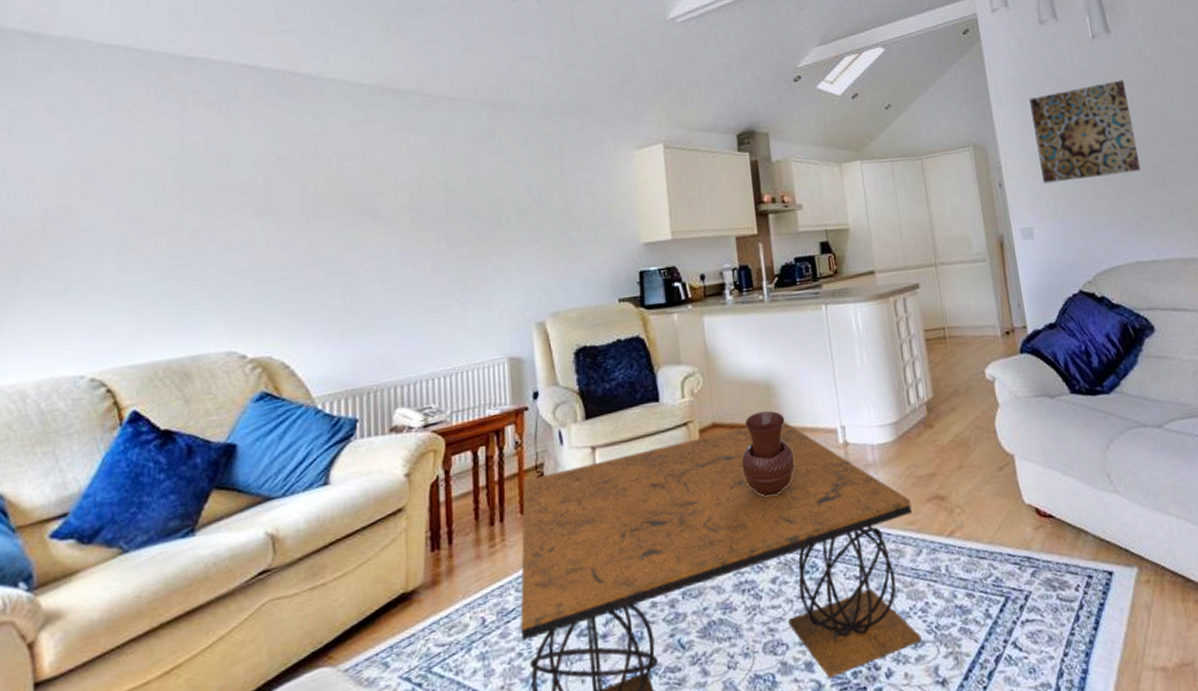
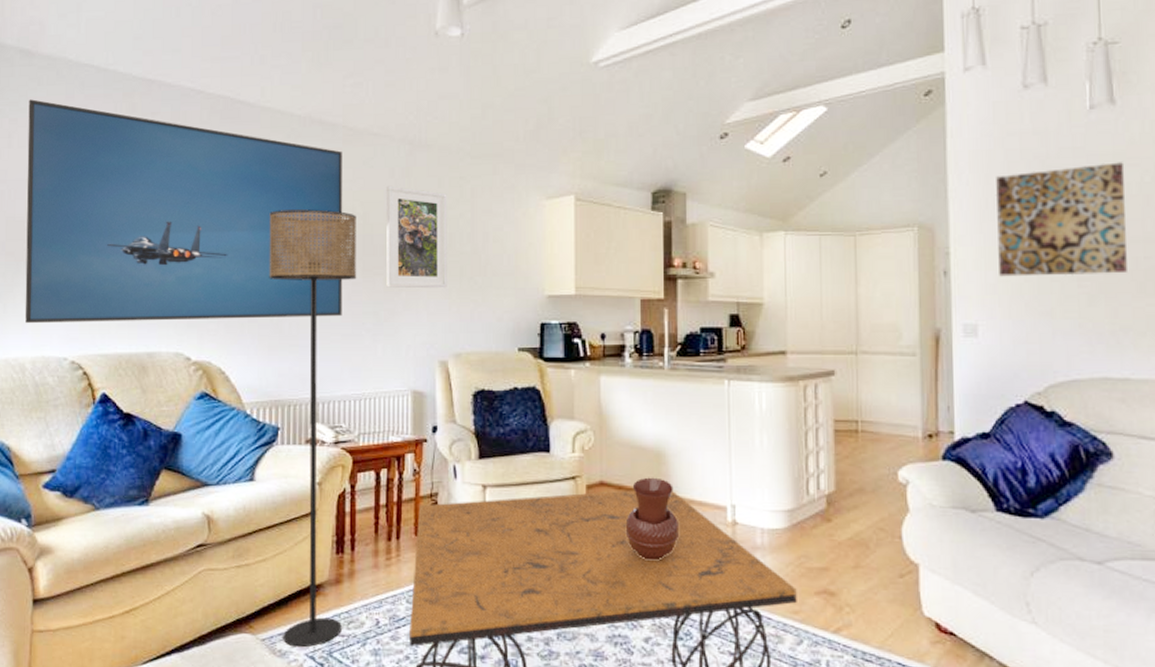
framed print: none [27,86,426,342] -> present [24,99,343,324]
floor lamp: none [338,179,442,671] -> present [269,209,357,648]
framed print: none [469,148,540,253] -> present [386,185,447,289]

